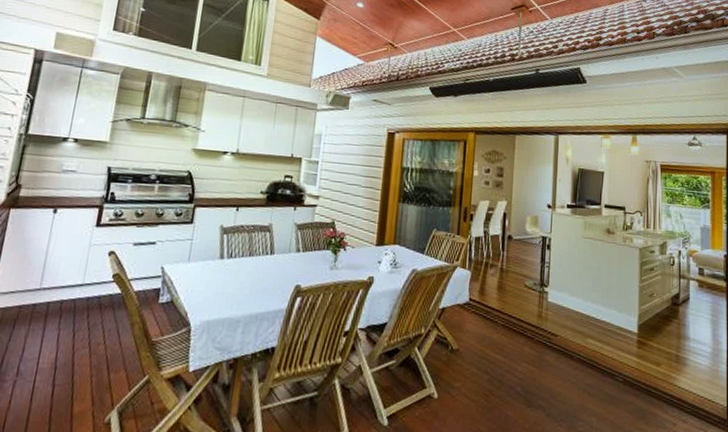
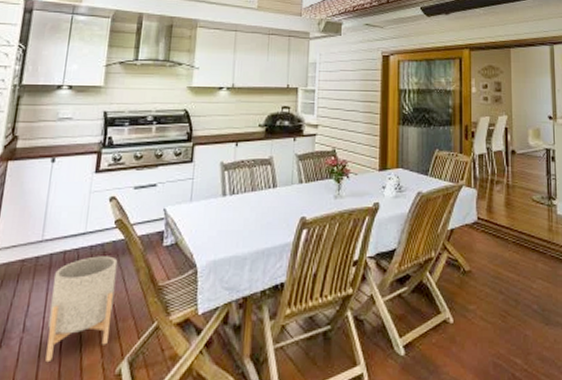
planter: none [37,308,113,407] -> present [45,256,118,363]

